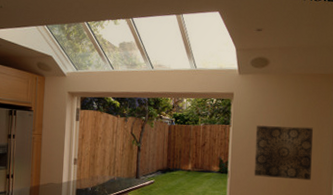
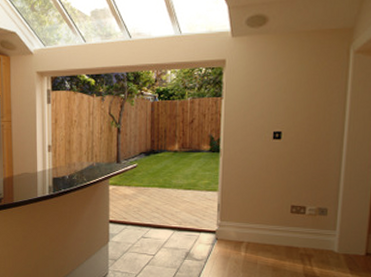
wall art: present [254,125,313,181] -> none [250,94,320,155]

